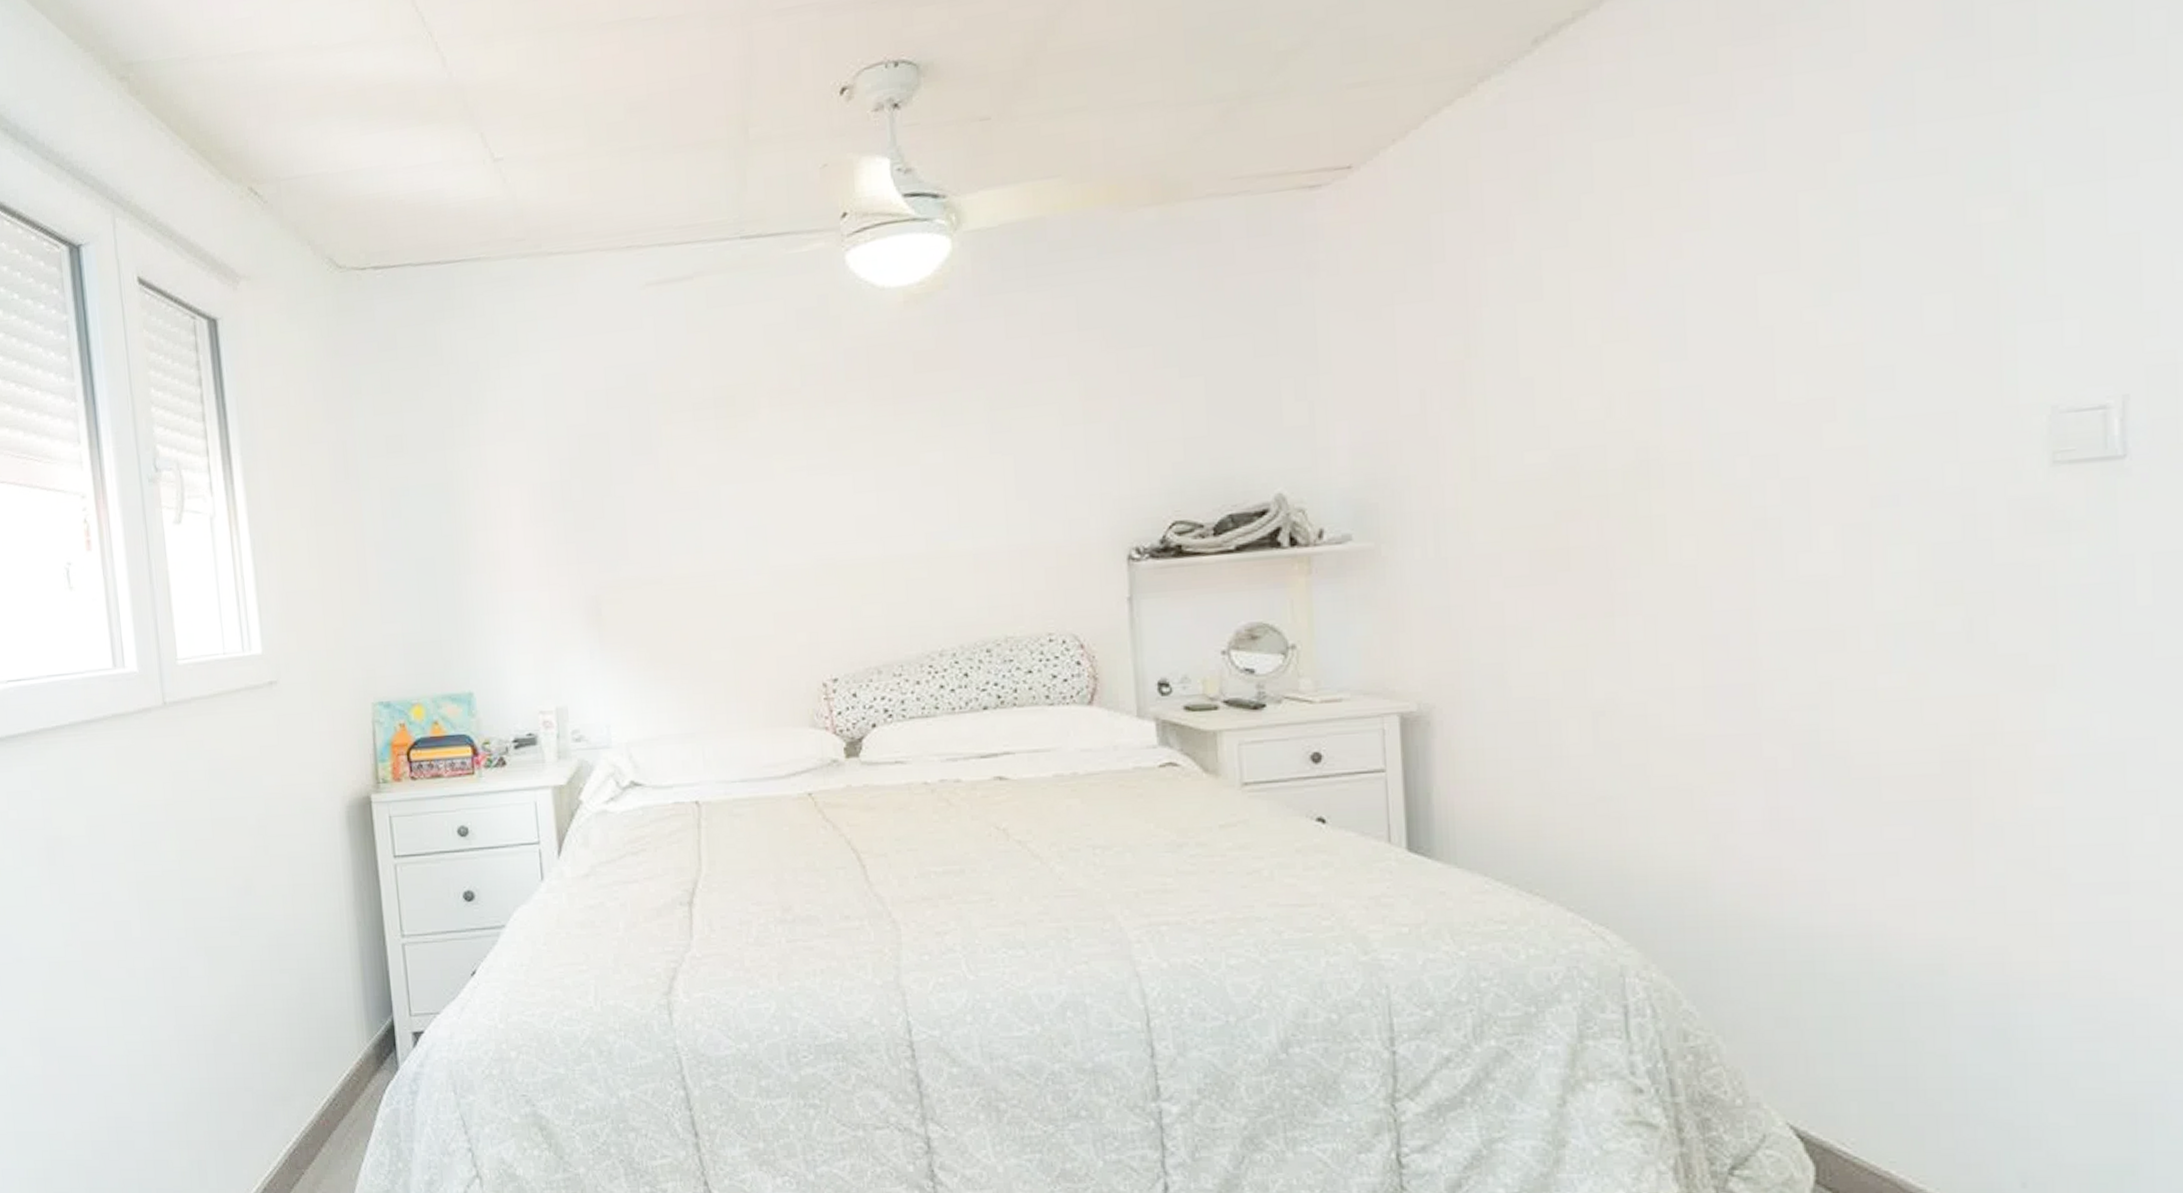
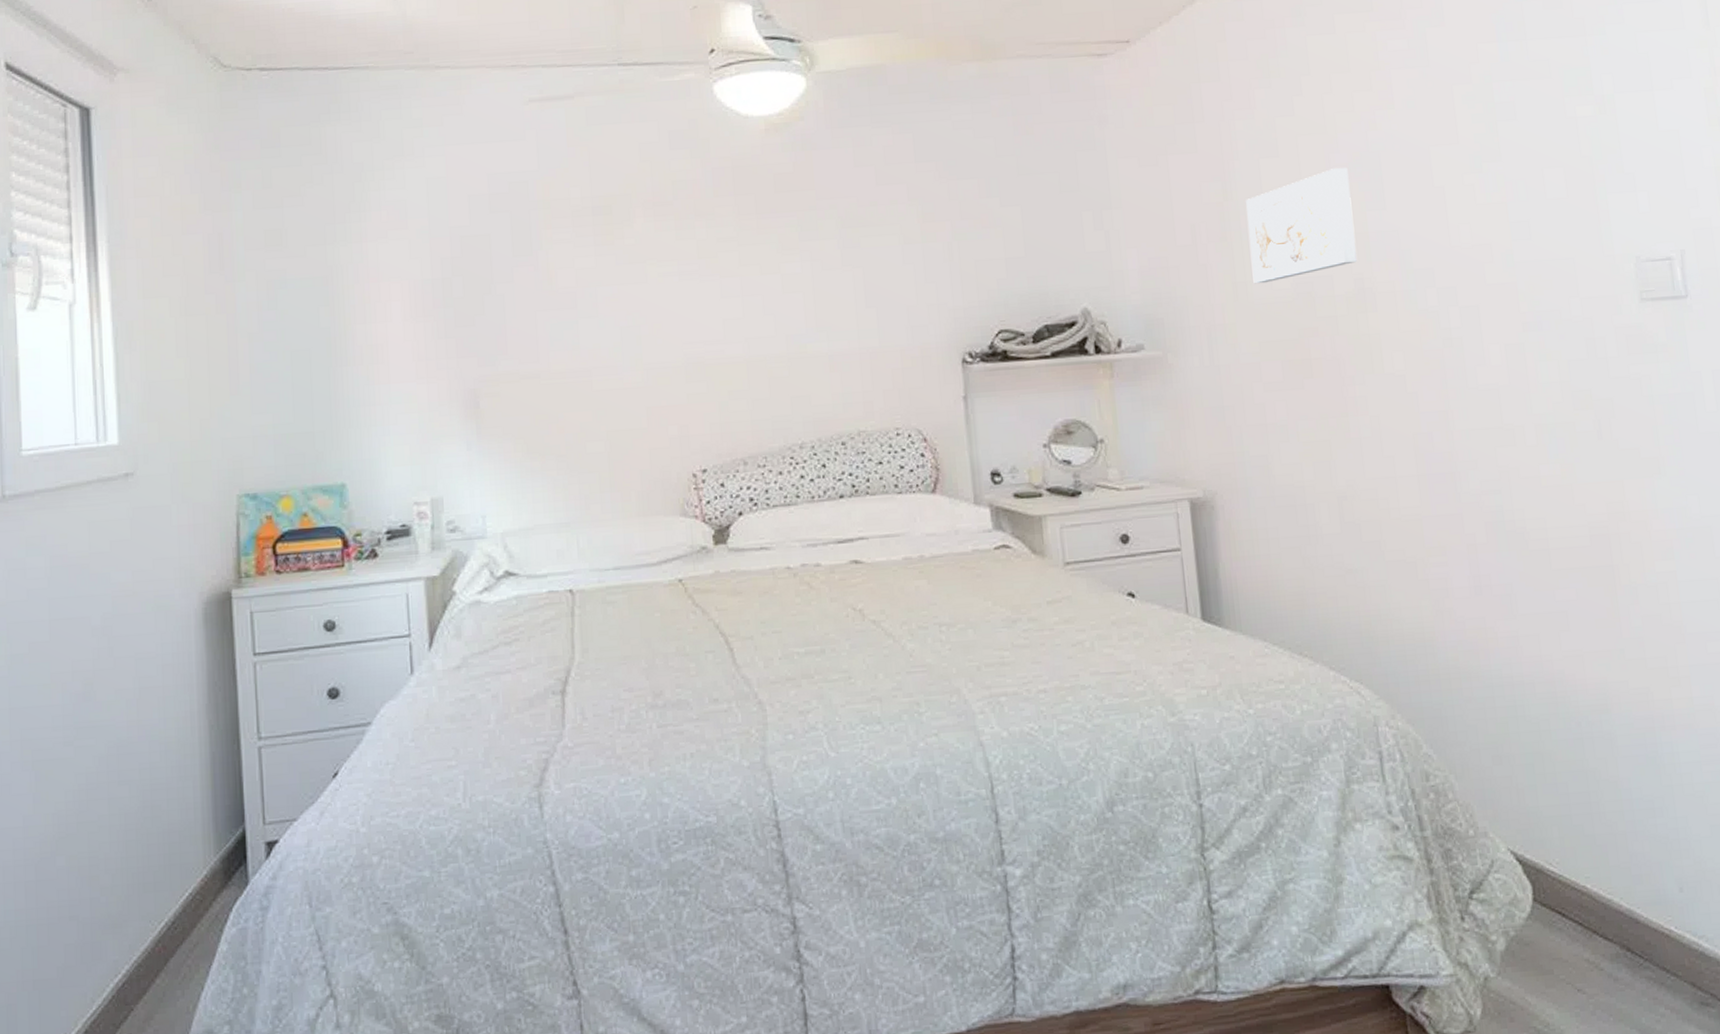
wall art: none [1495,309,1643,459] -> present [1246,168,1358,284]

